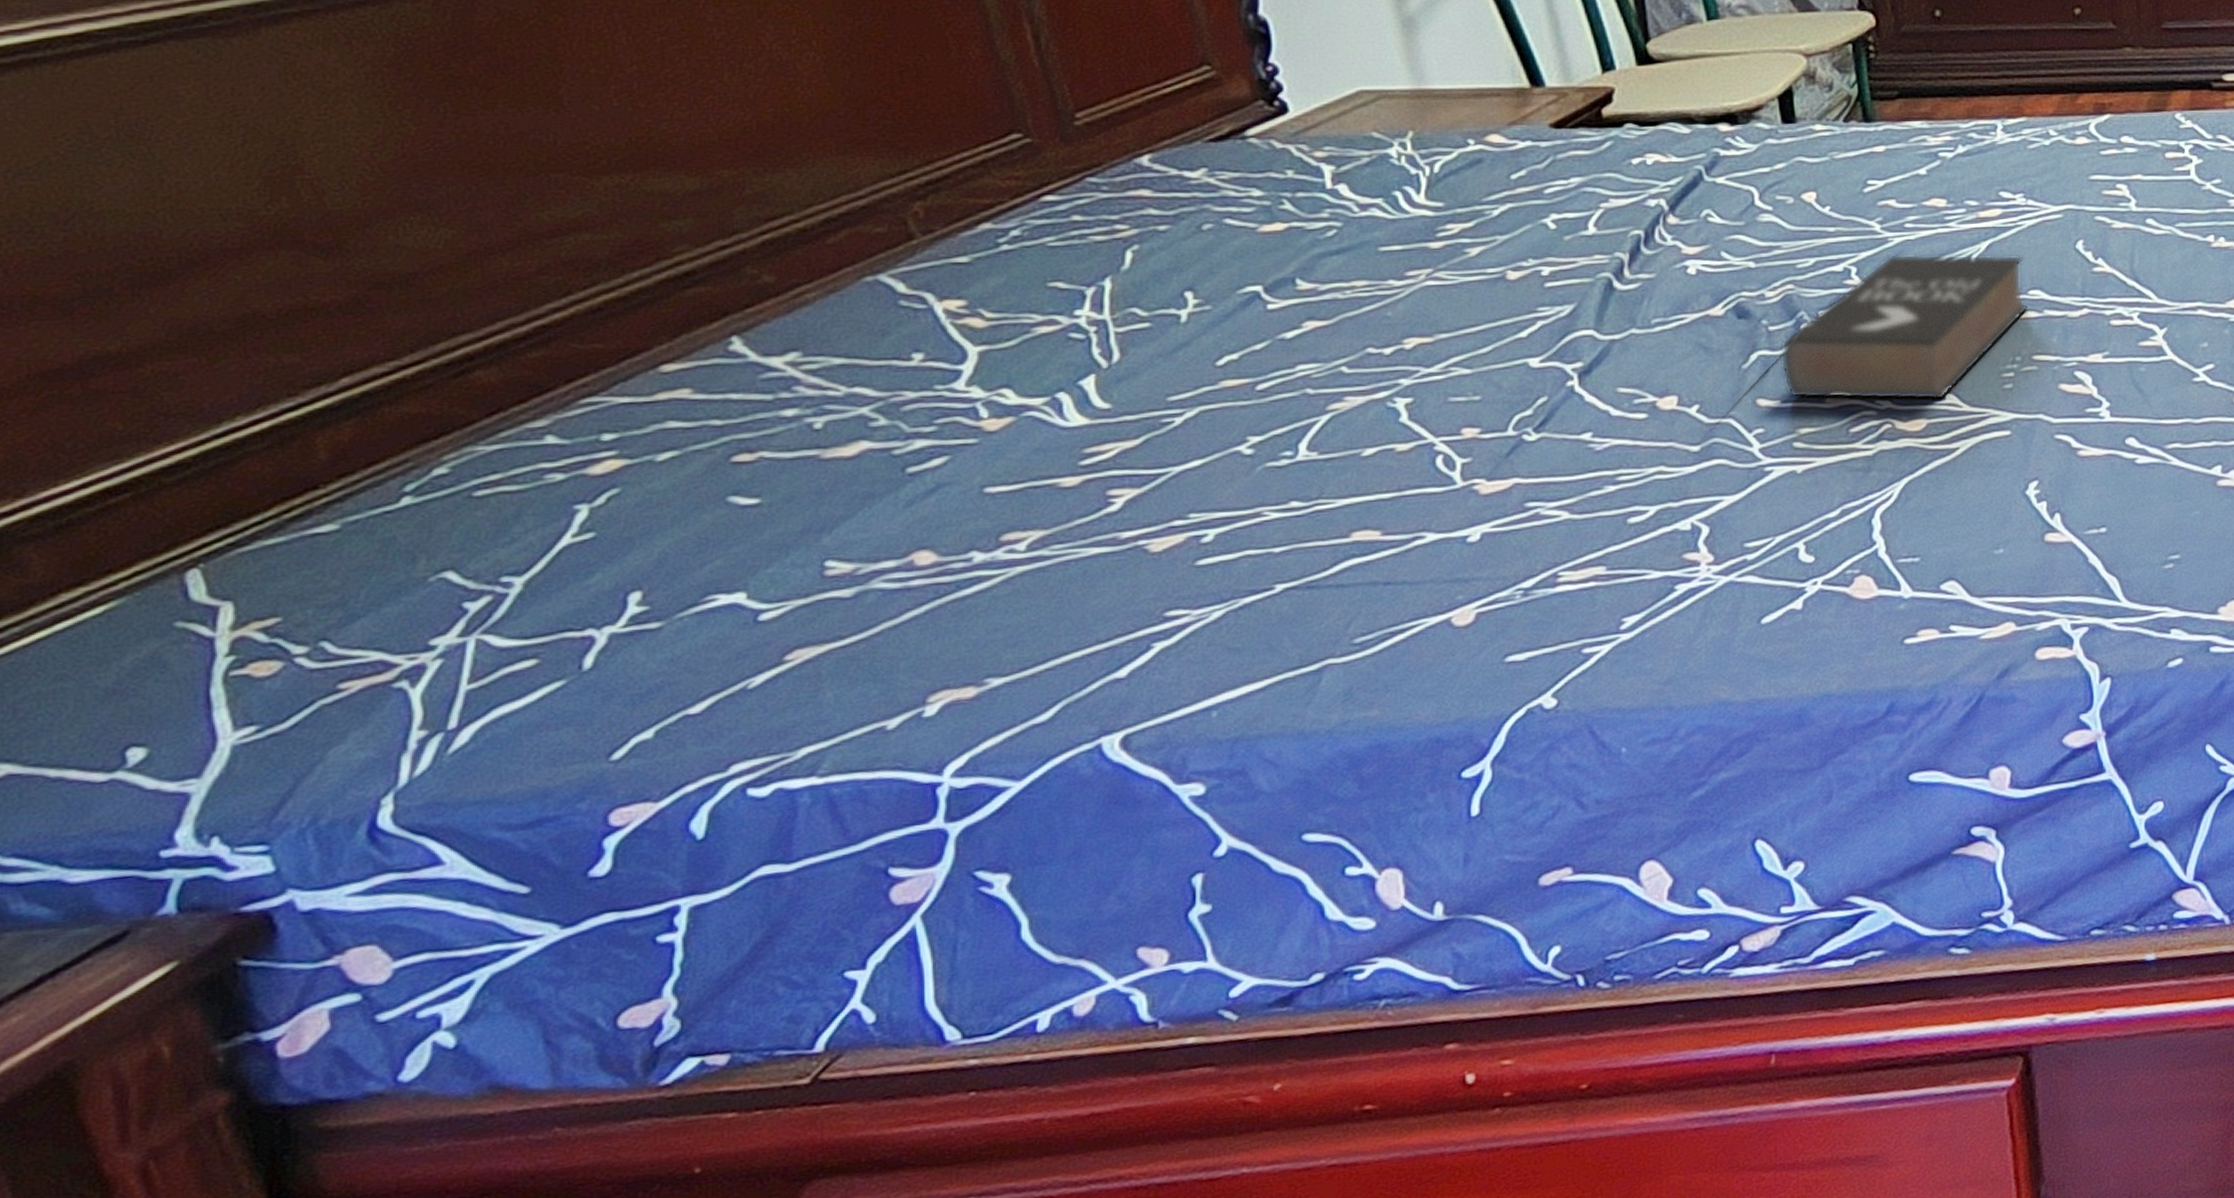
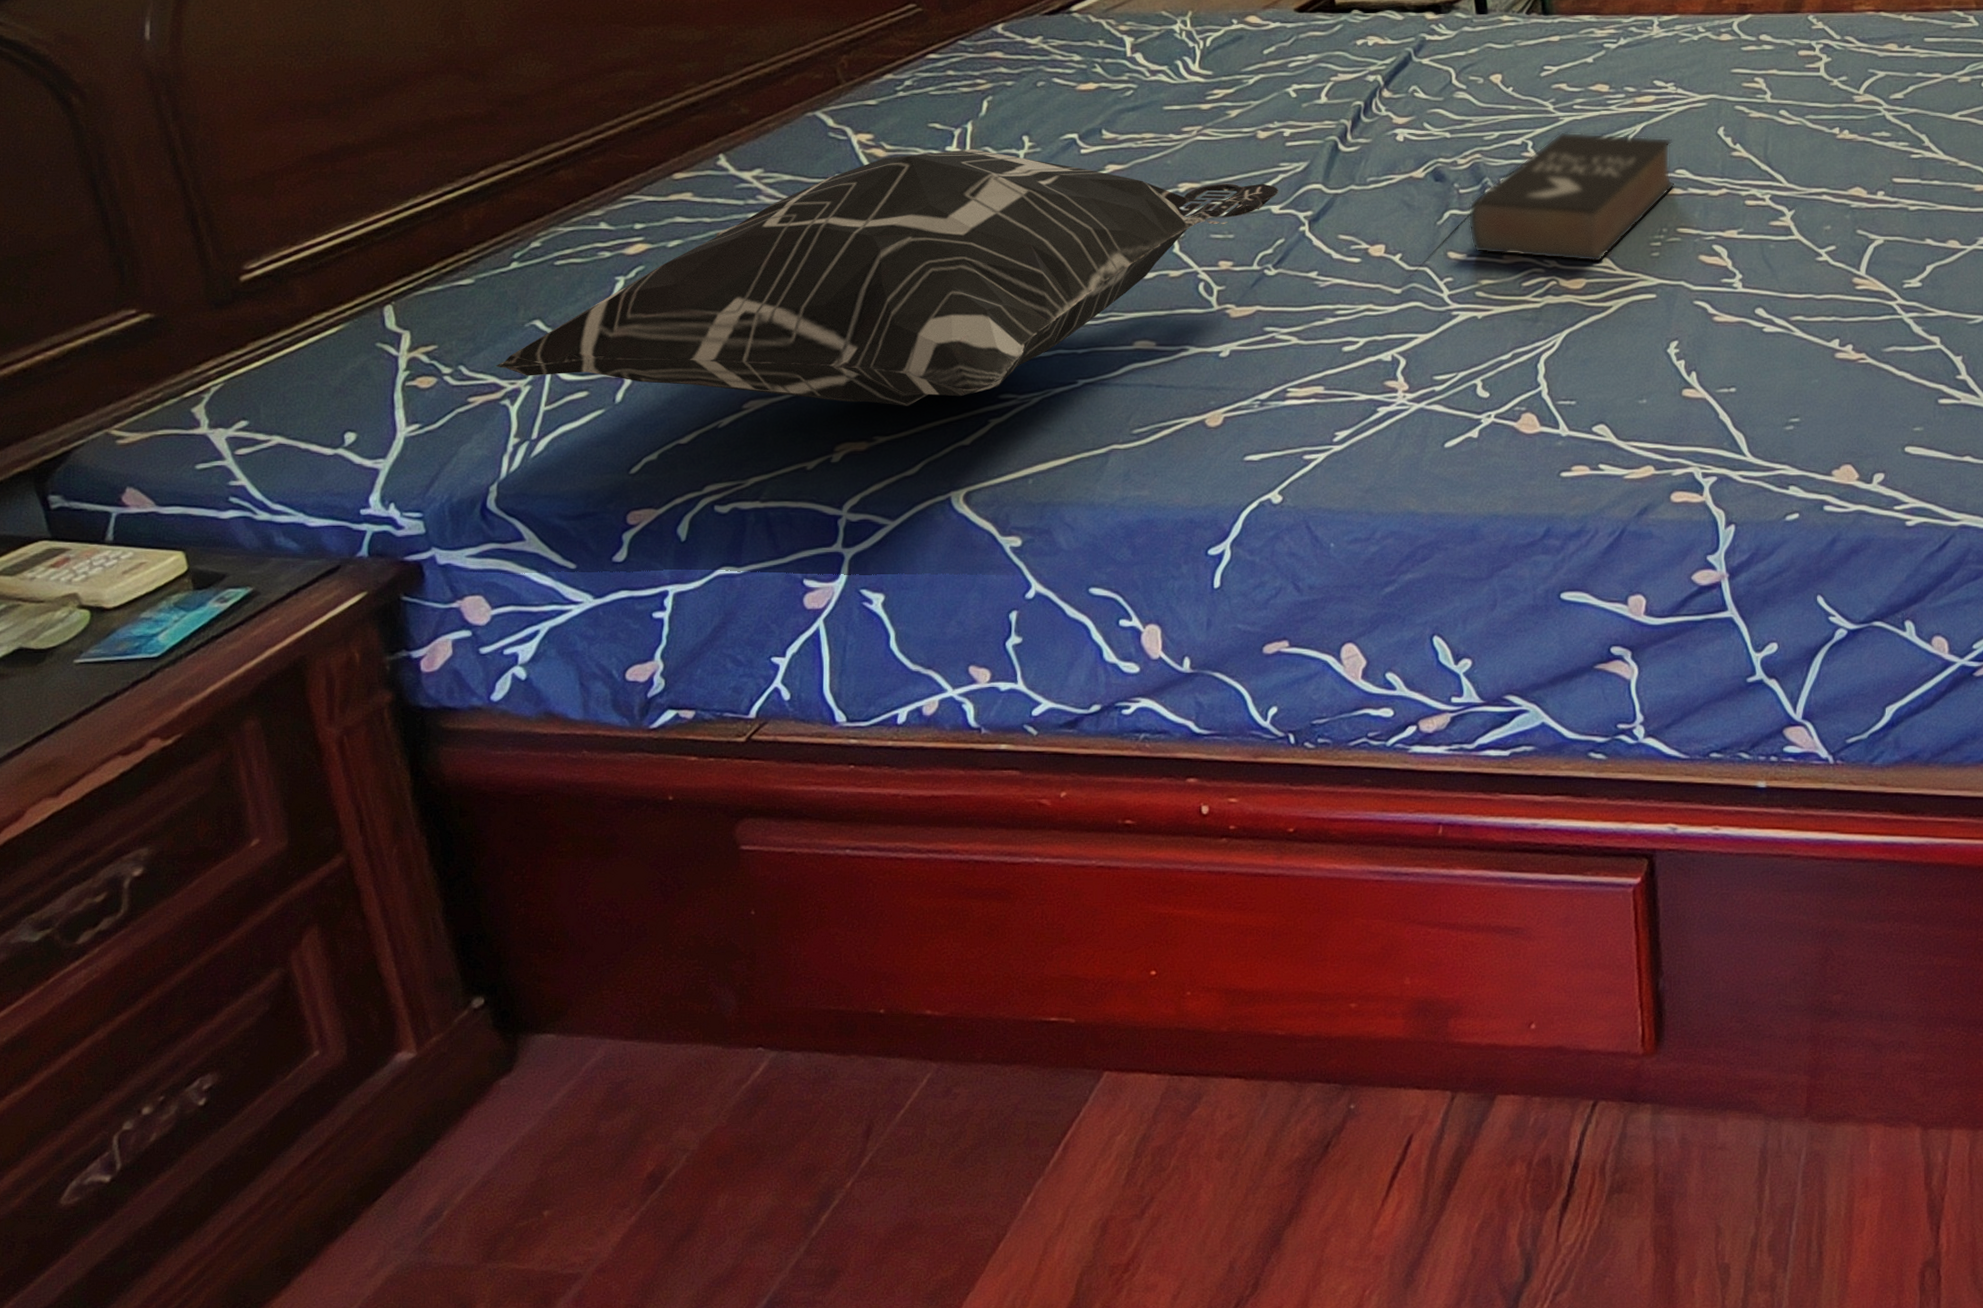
decorative pillow: none [382,311,1538,647] -> present [496,148,1279,406]

